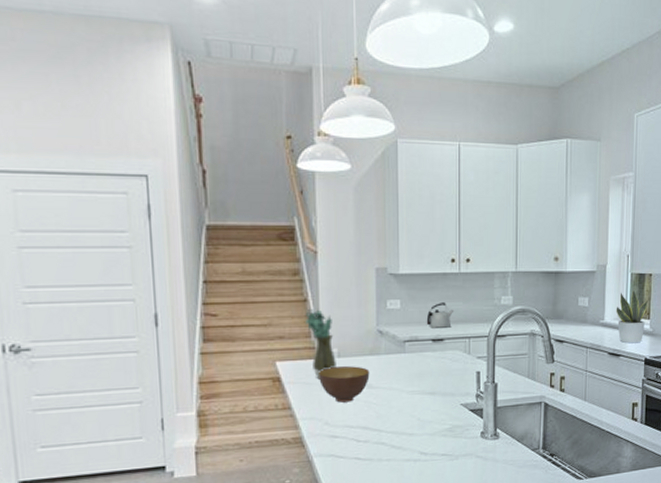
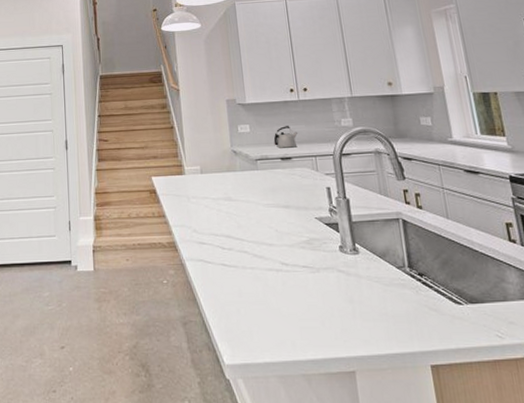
vase: present [305,308,336,380] -> none [172,133,200,192]
bowl: present [319,366,370,403] -> none [186,181,229,213]
potted plant: present [616,288,648,344] -> none [463,107,502,161]

